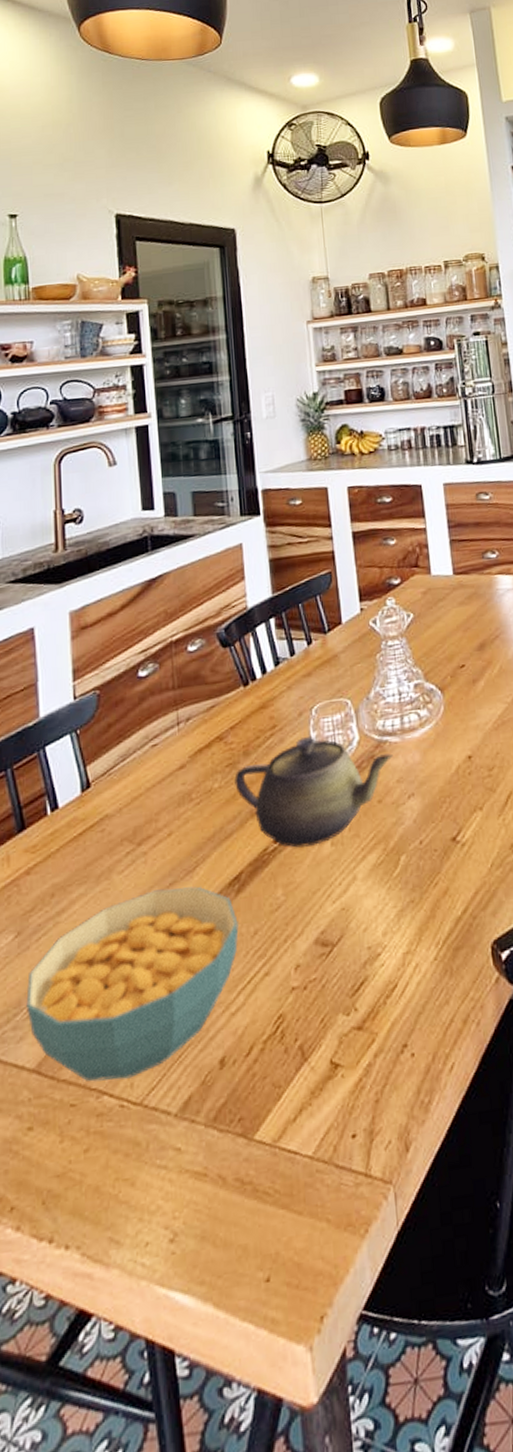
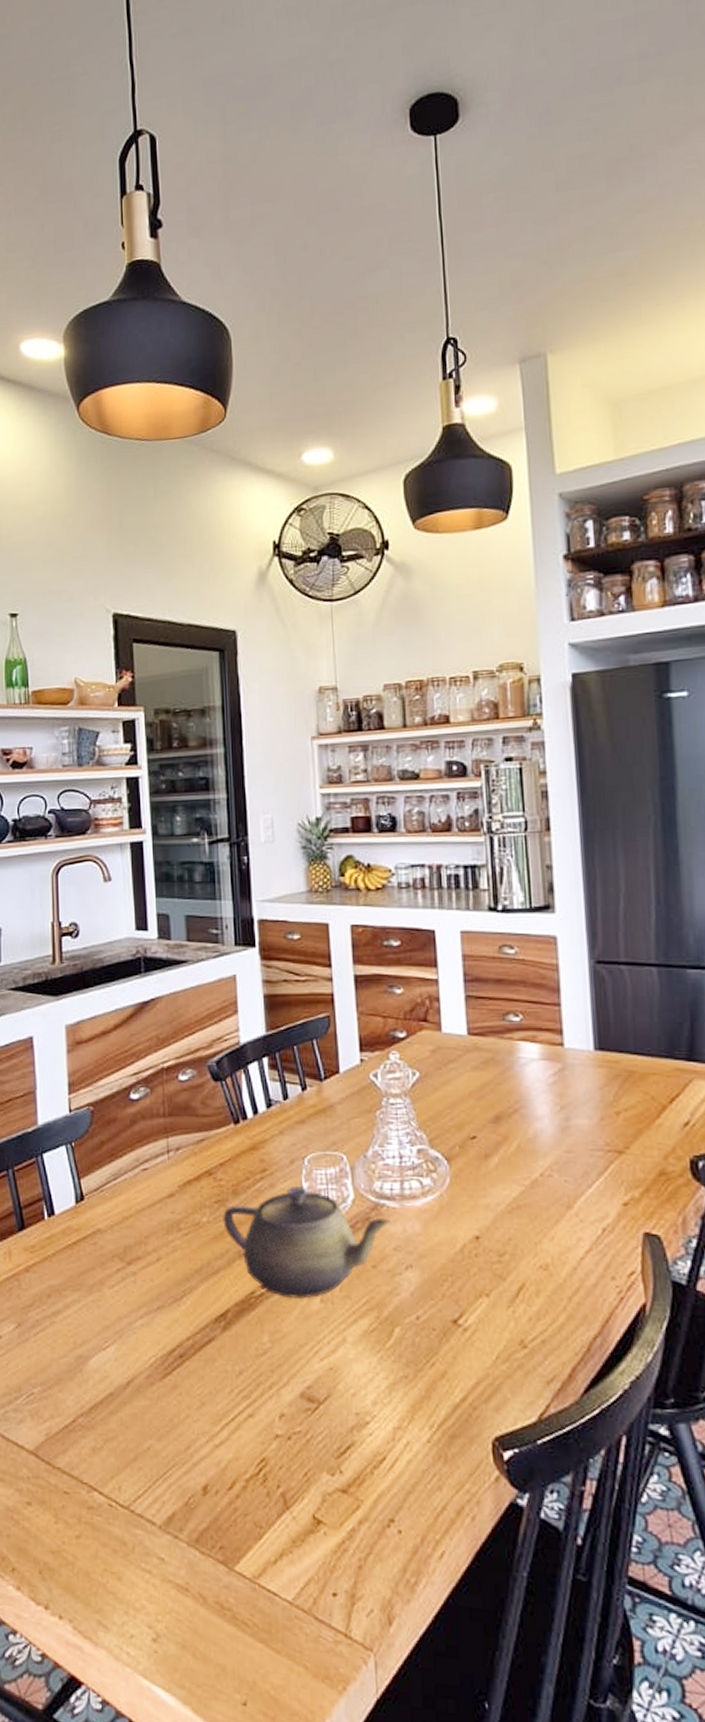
cereal bowl: present [26,886,239,1082] -> none [26,1310,224,1482]

